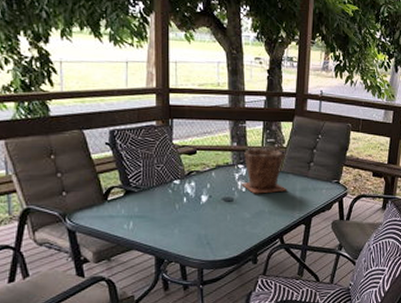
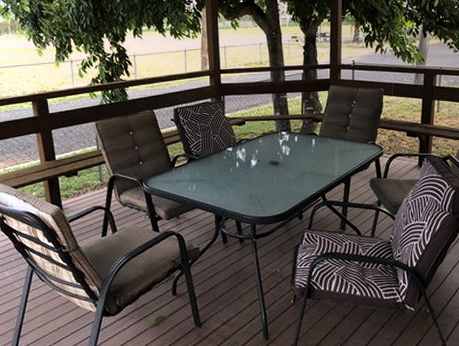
plant pot: present [240,148,288,194] -> none [284,116,327,157]

